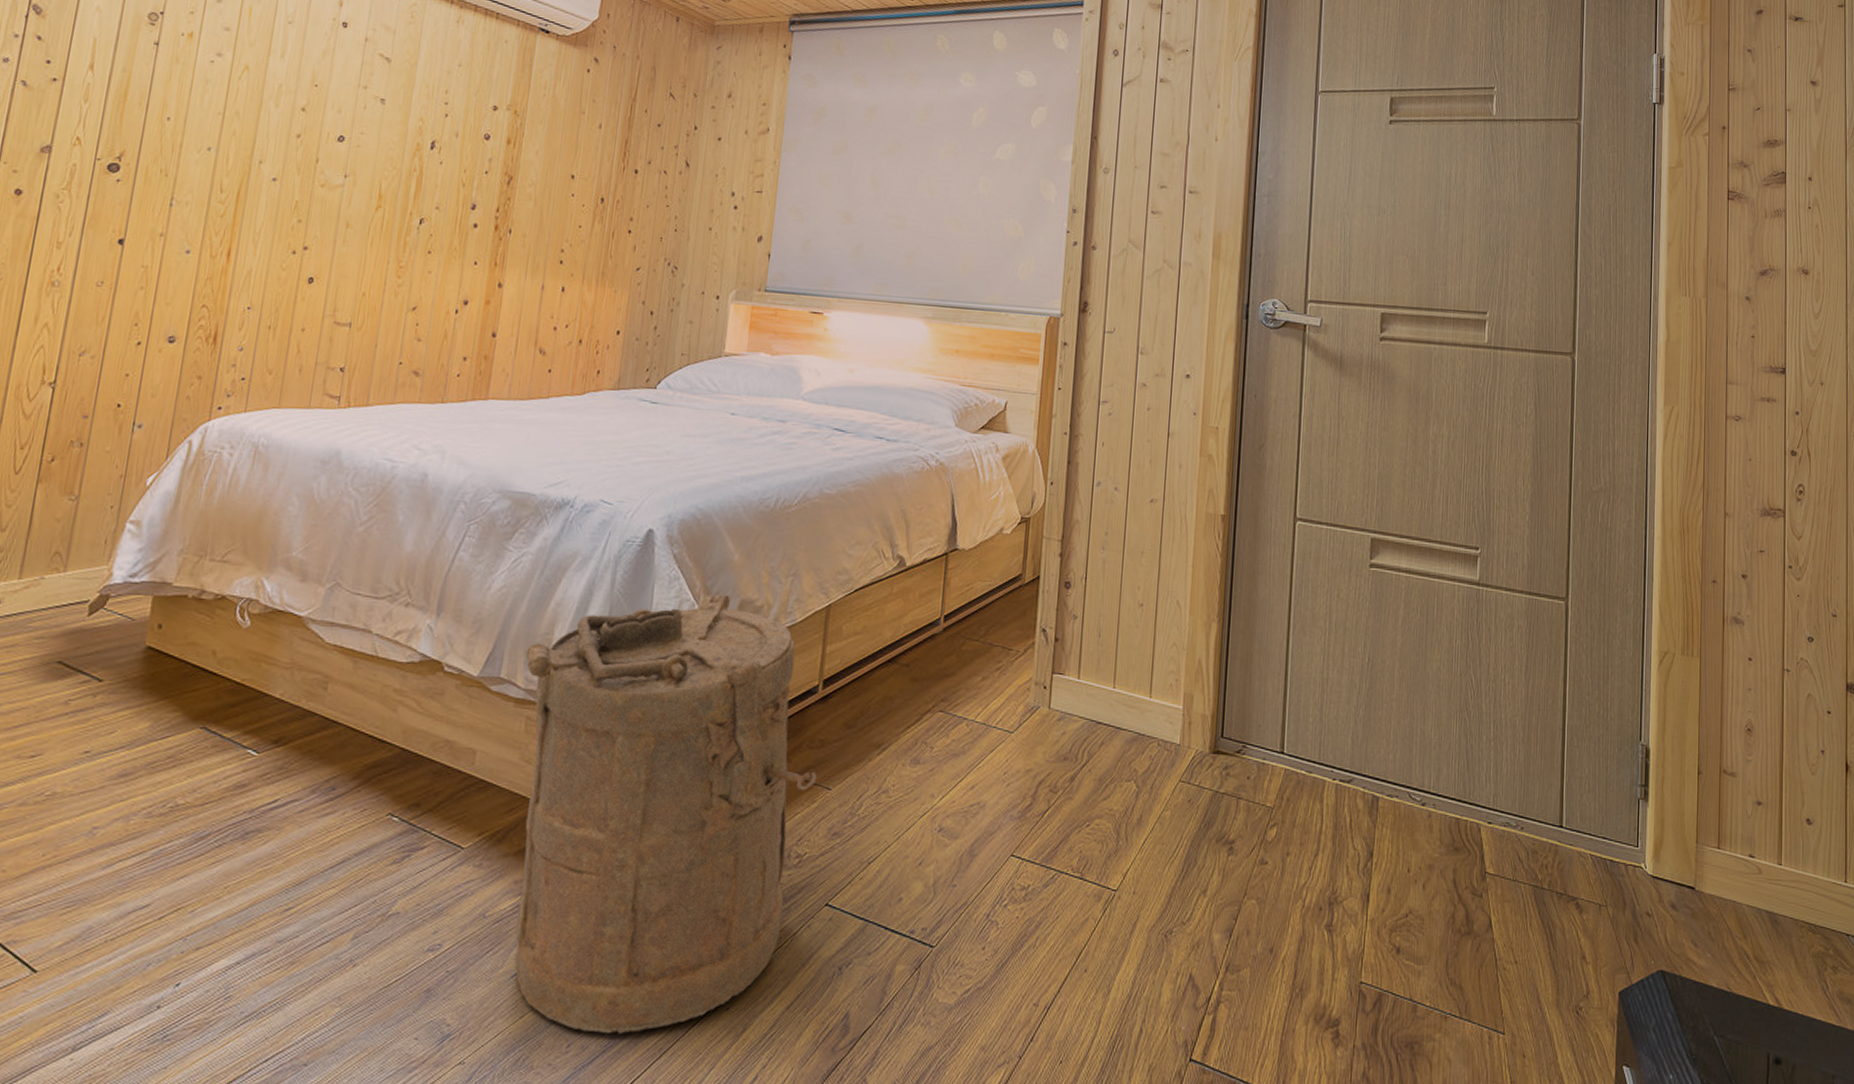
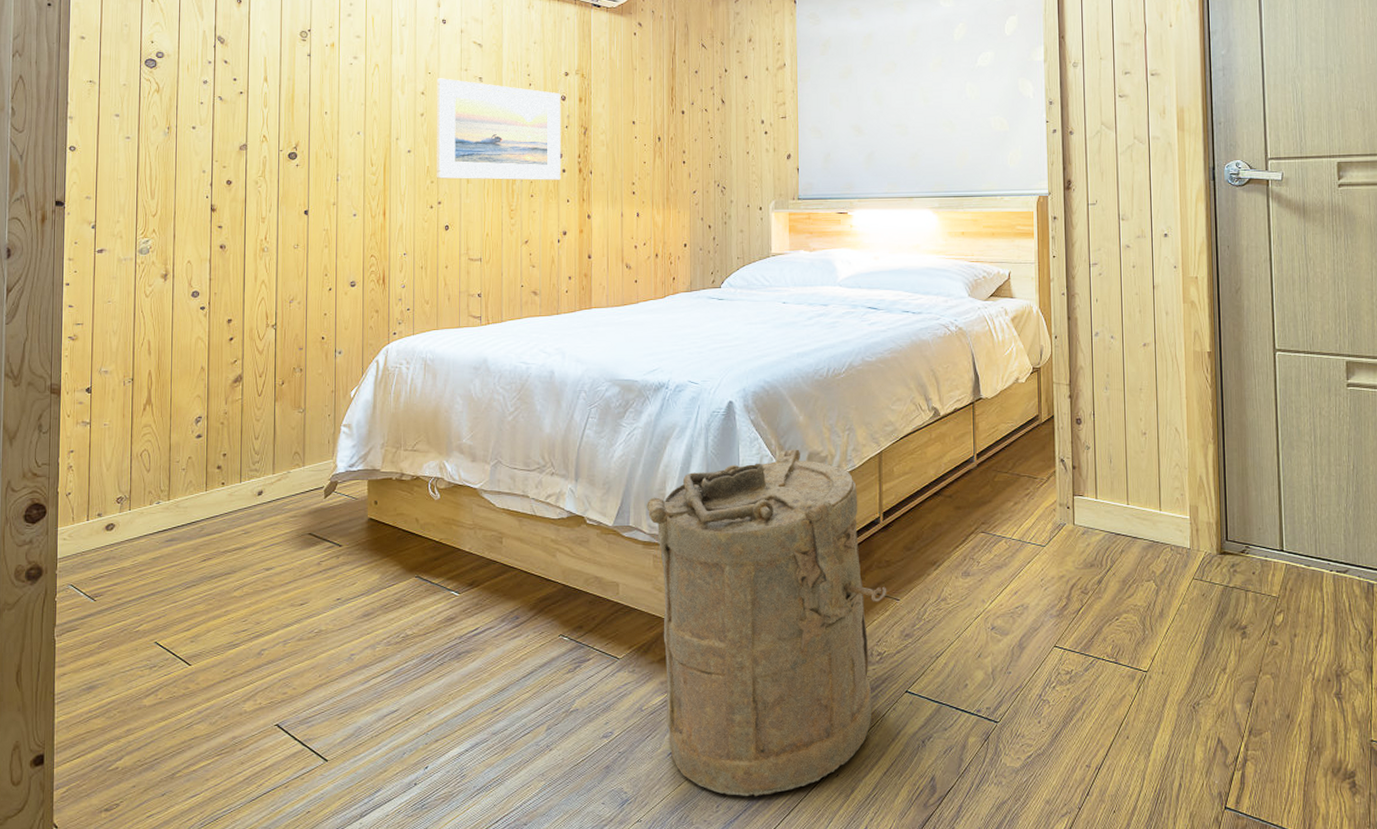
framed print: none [305,93,485,236] -> present [436,78,561,181]

